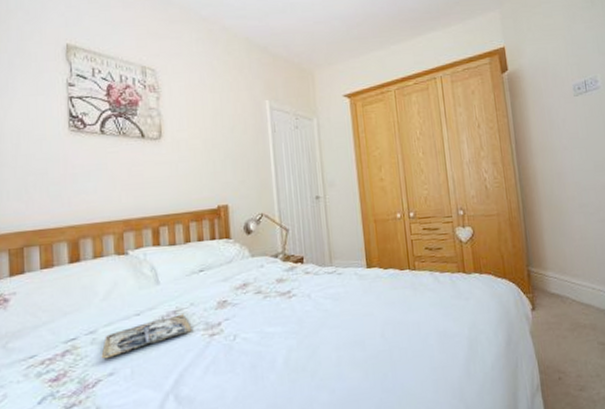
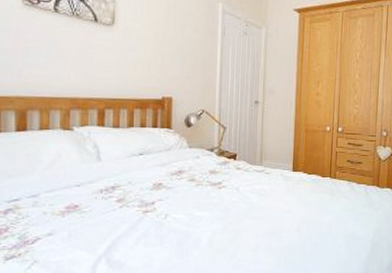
magazine: present [101,314,192,359] -> none [41,190,128,221]

